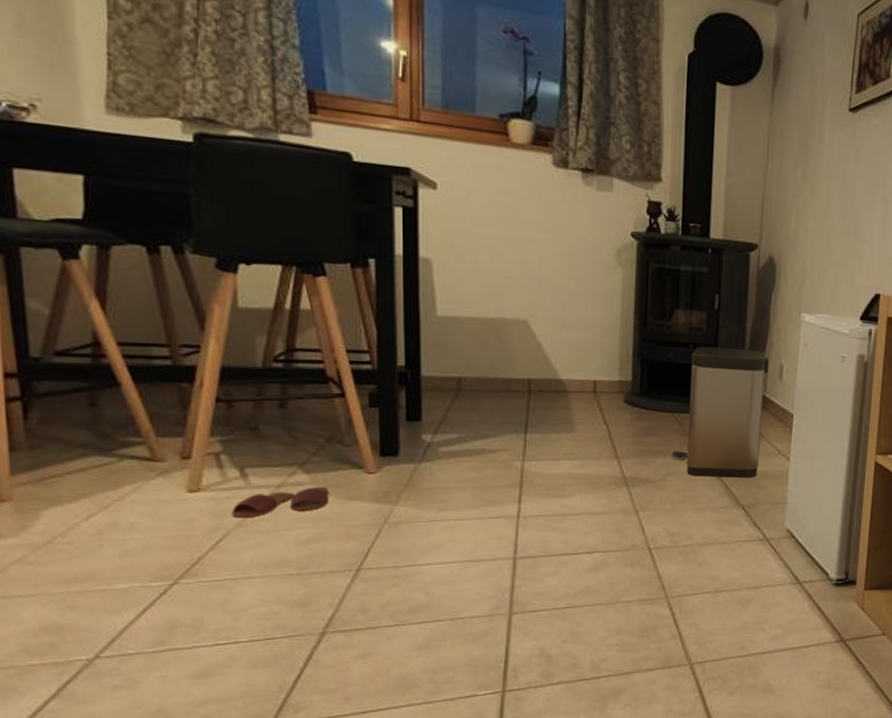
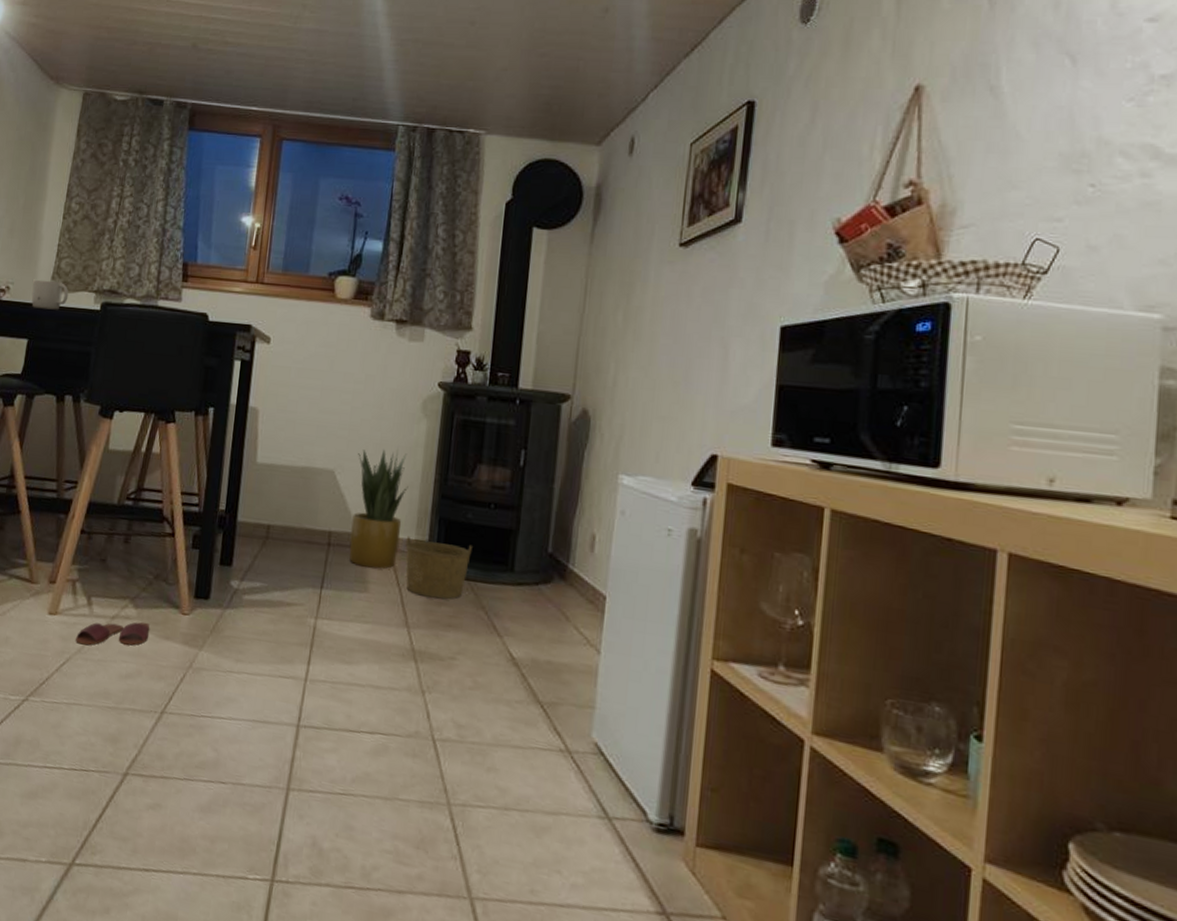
mug: none [73,97,139,140] -> present [31,279,69,310]
planter: none [552,298,608,410] -> present [349,449,408,569]
basket: none [609,377,674,431] -> present [405,535,472,599]
pedal bin: present [670,346,769,478] -> none [462,507,579,670]

